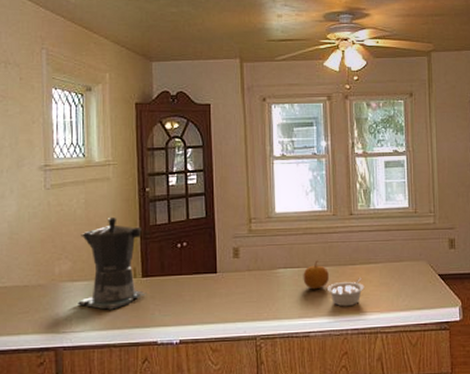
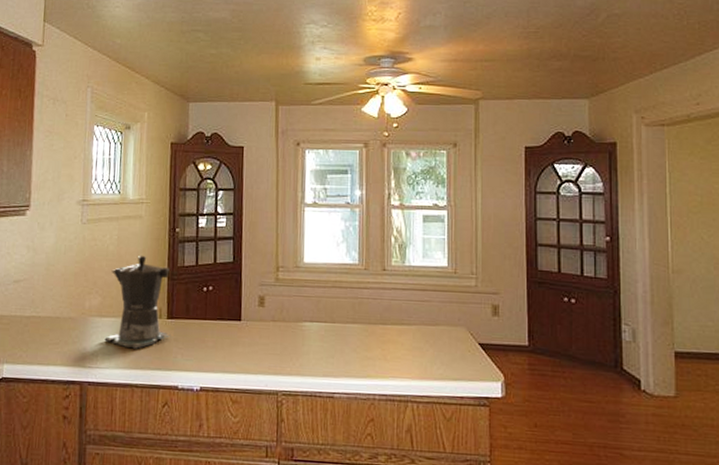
fruit: present [303,260,329,290] -> none [329,316,357,348]
legume: present [327,278,365,307] -> none [355,339,396,370]

